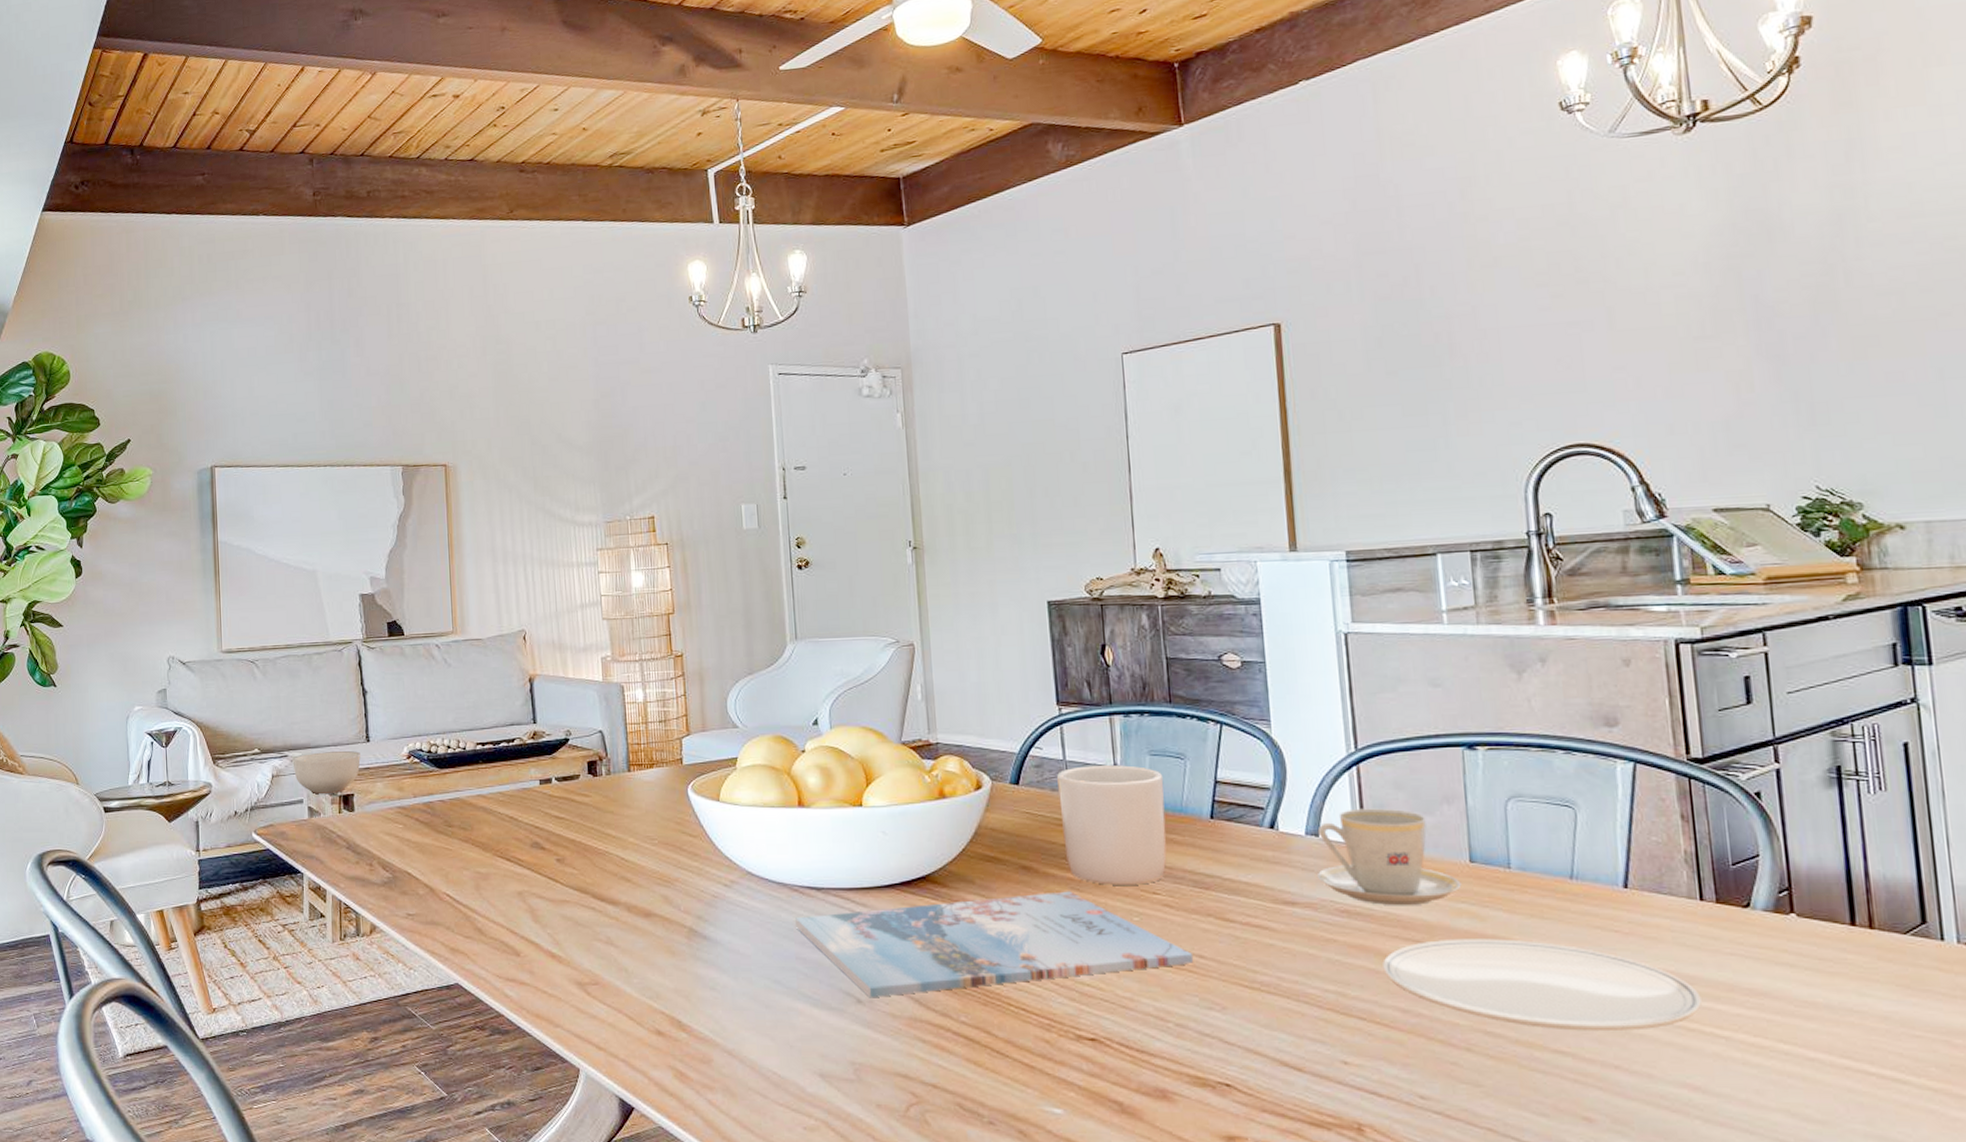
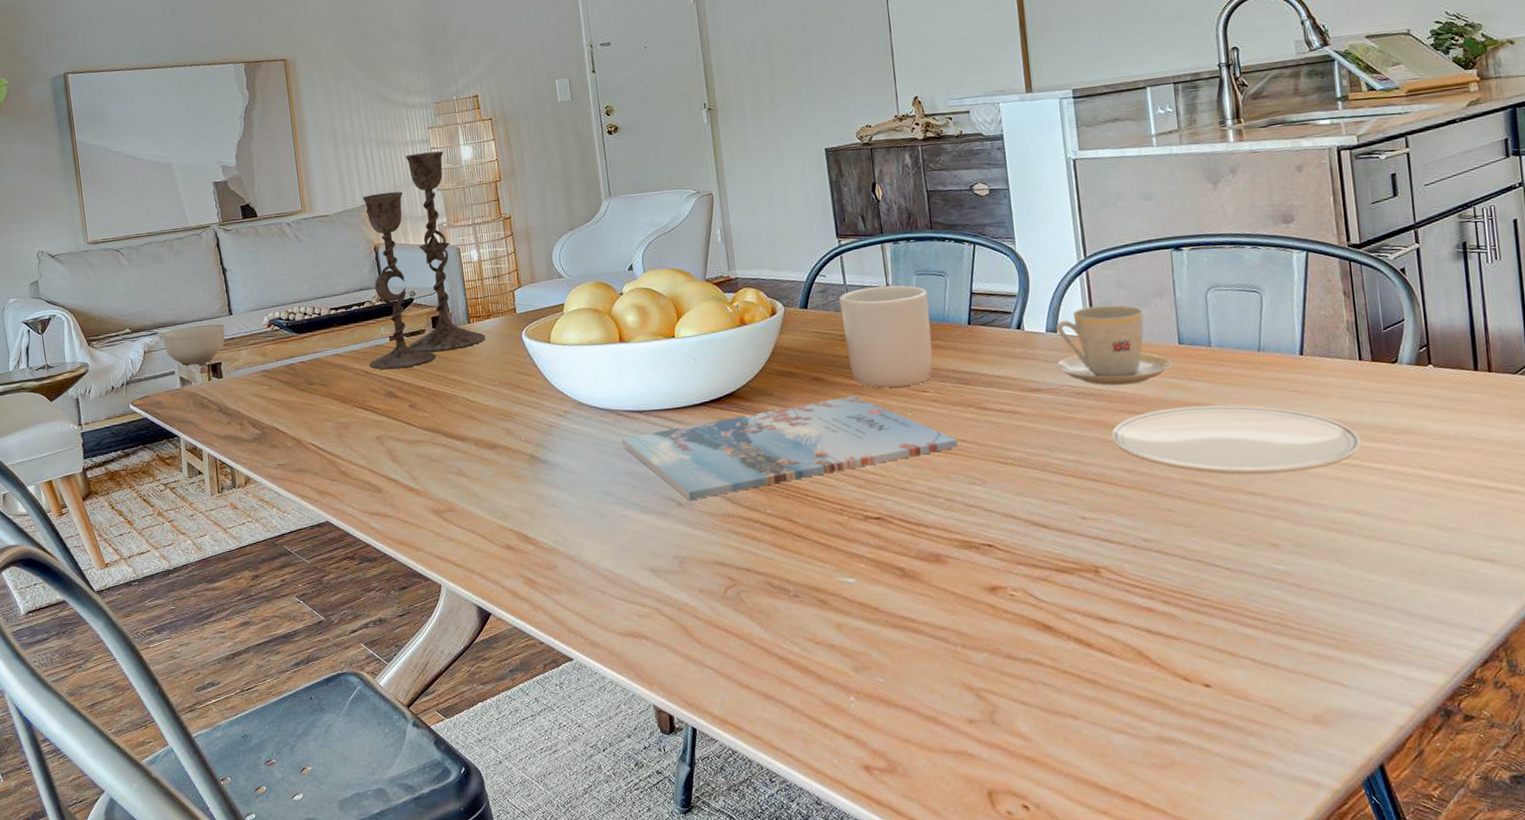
candlestick: none [515,576,647,817] -> present [362,151,486,370]

